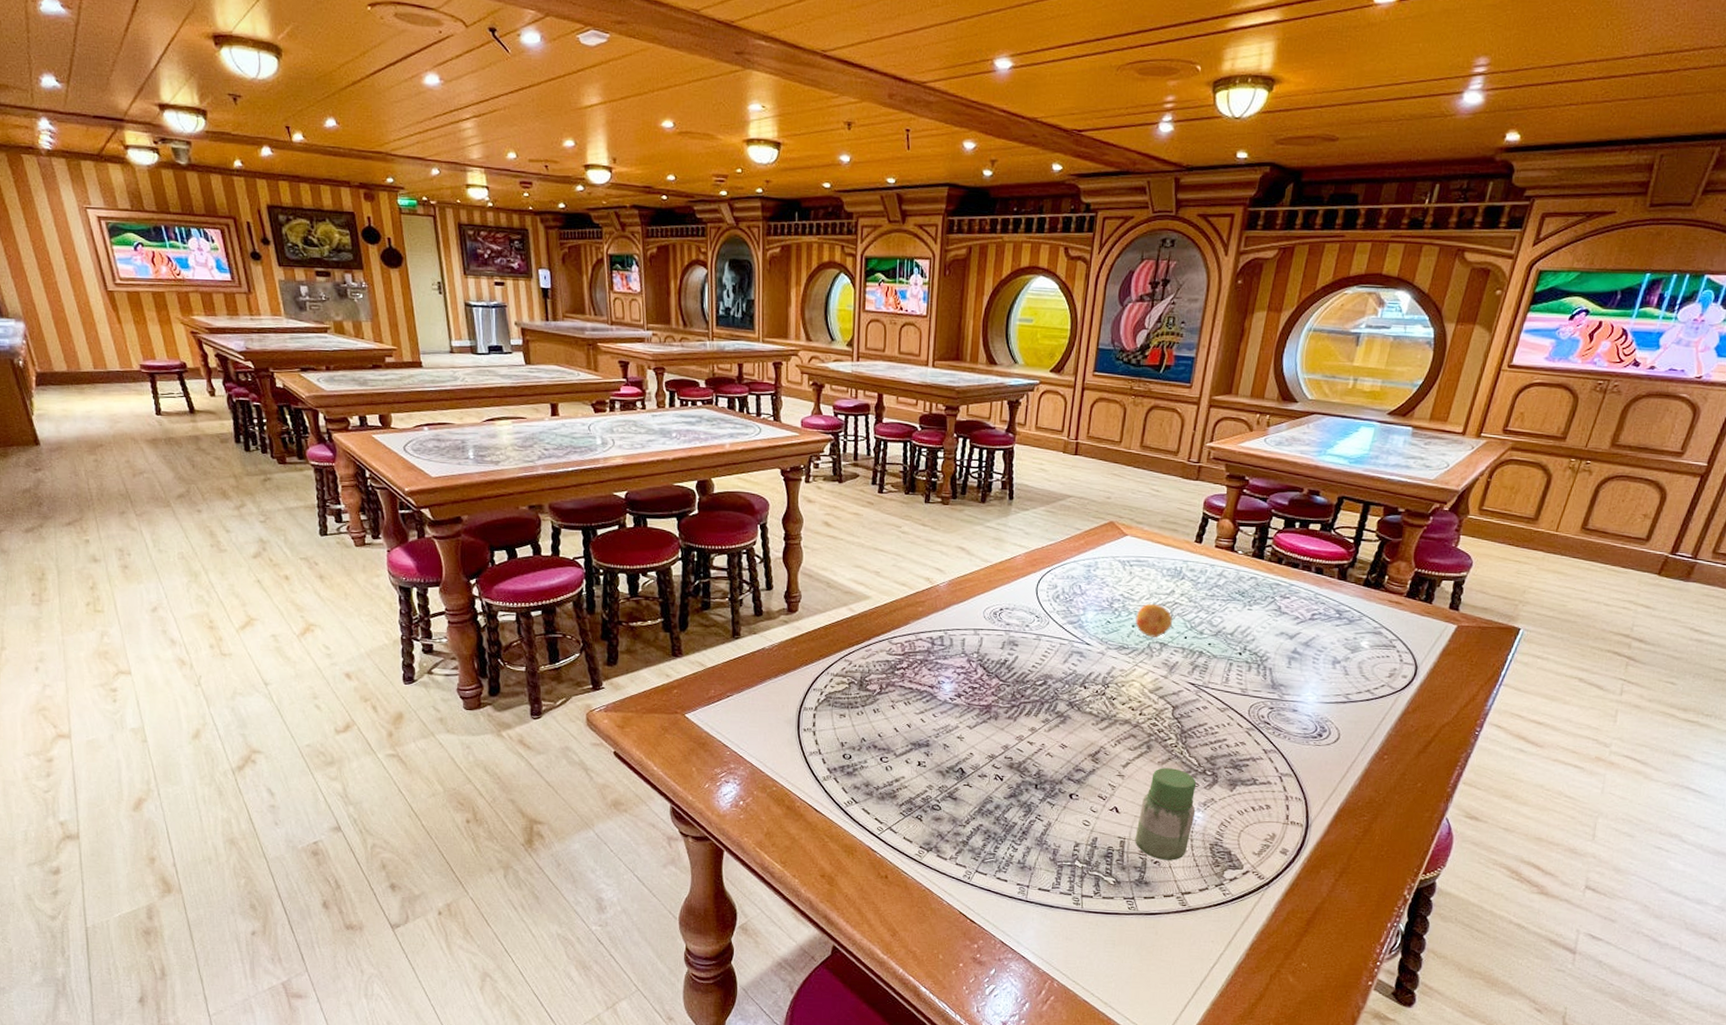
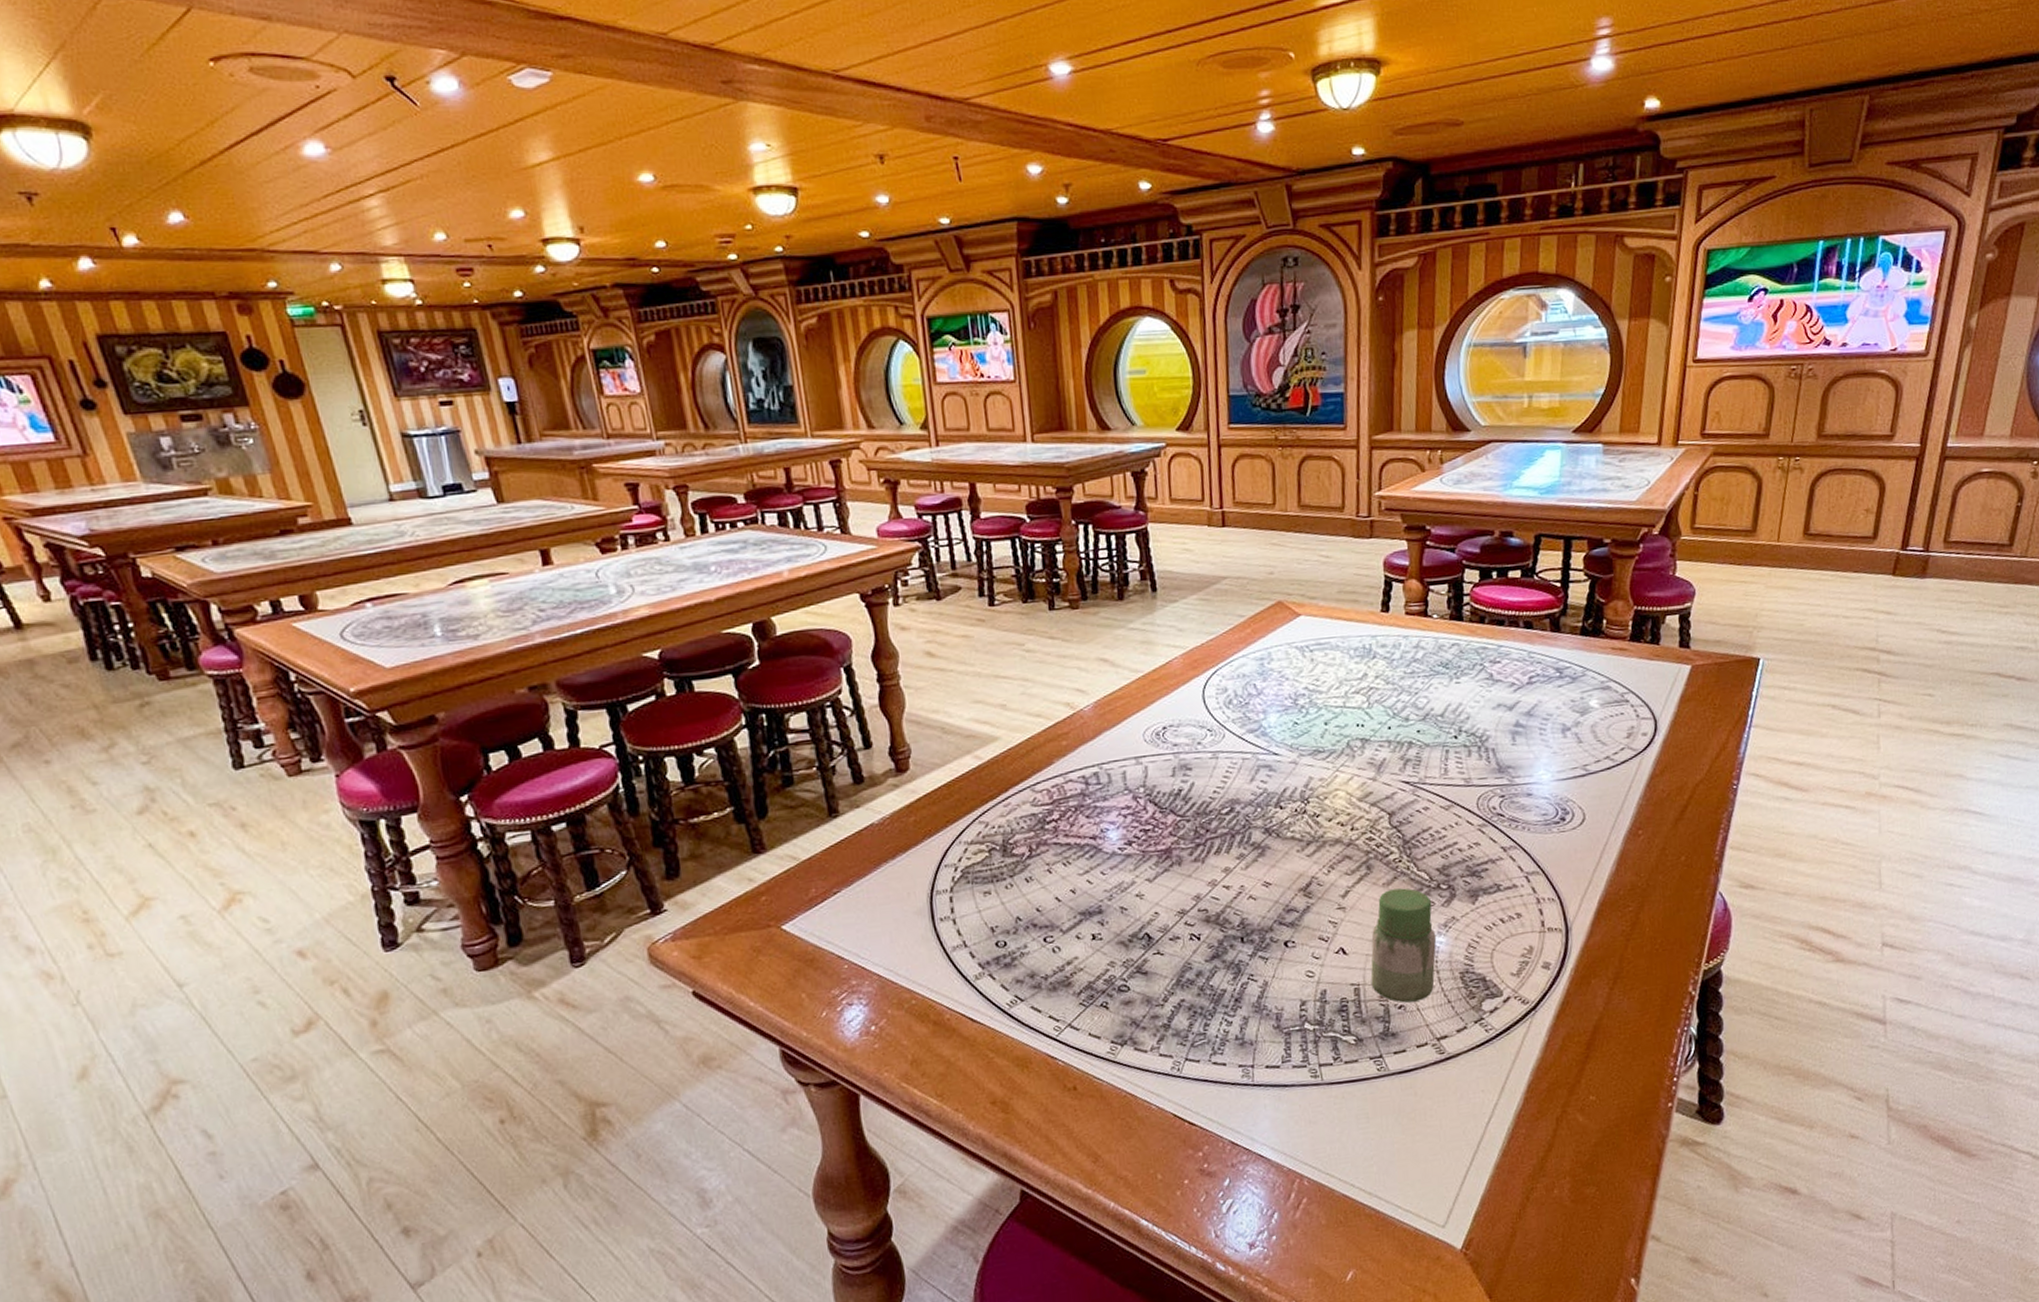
fruit: present [1135,603,1172,638] -> none [1327,692,1371,735]

